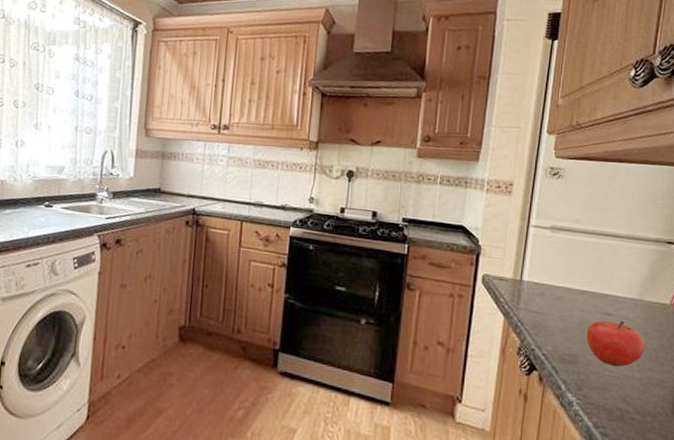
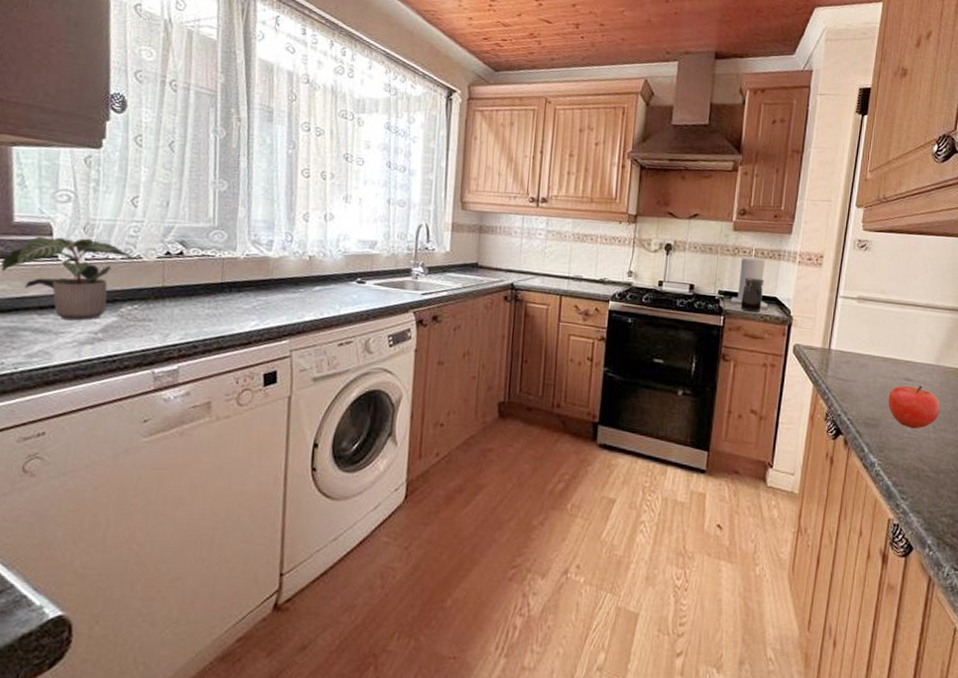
paper towel: none [415,184,454,239] -> present [731,257,768,311]
jar: none [425,205,451,242] -> present [740,277,765,313]

